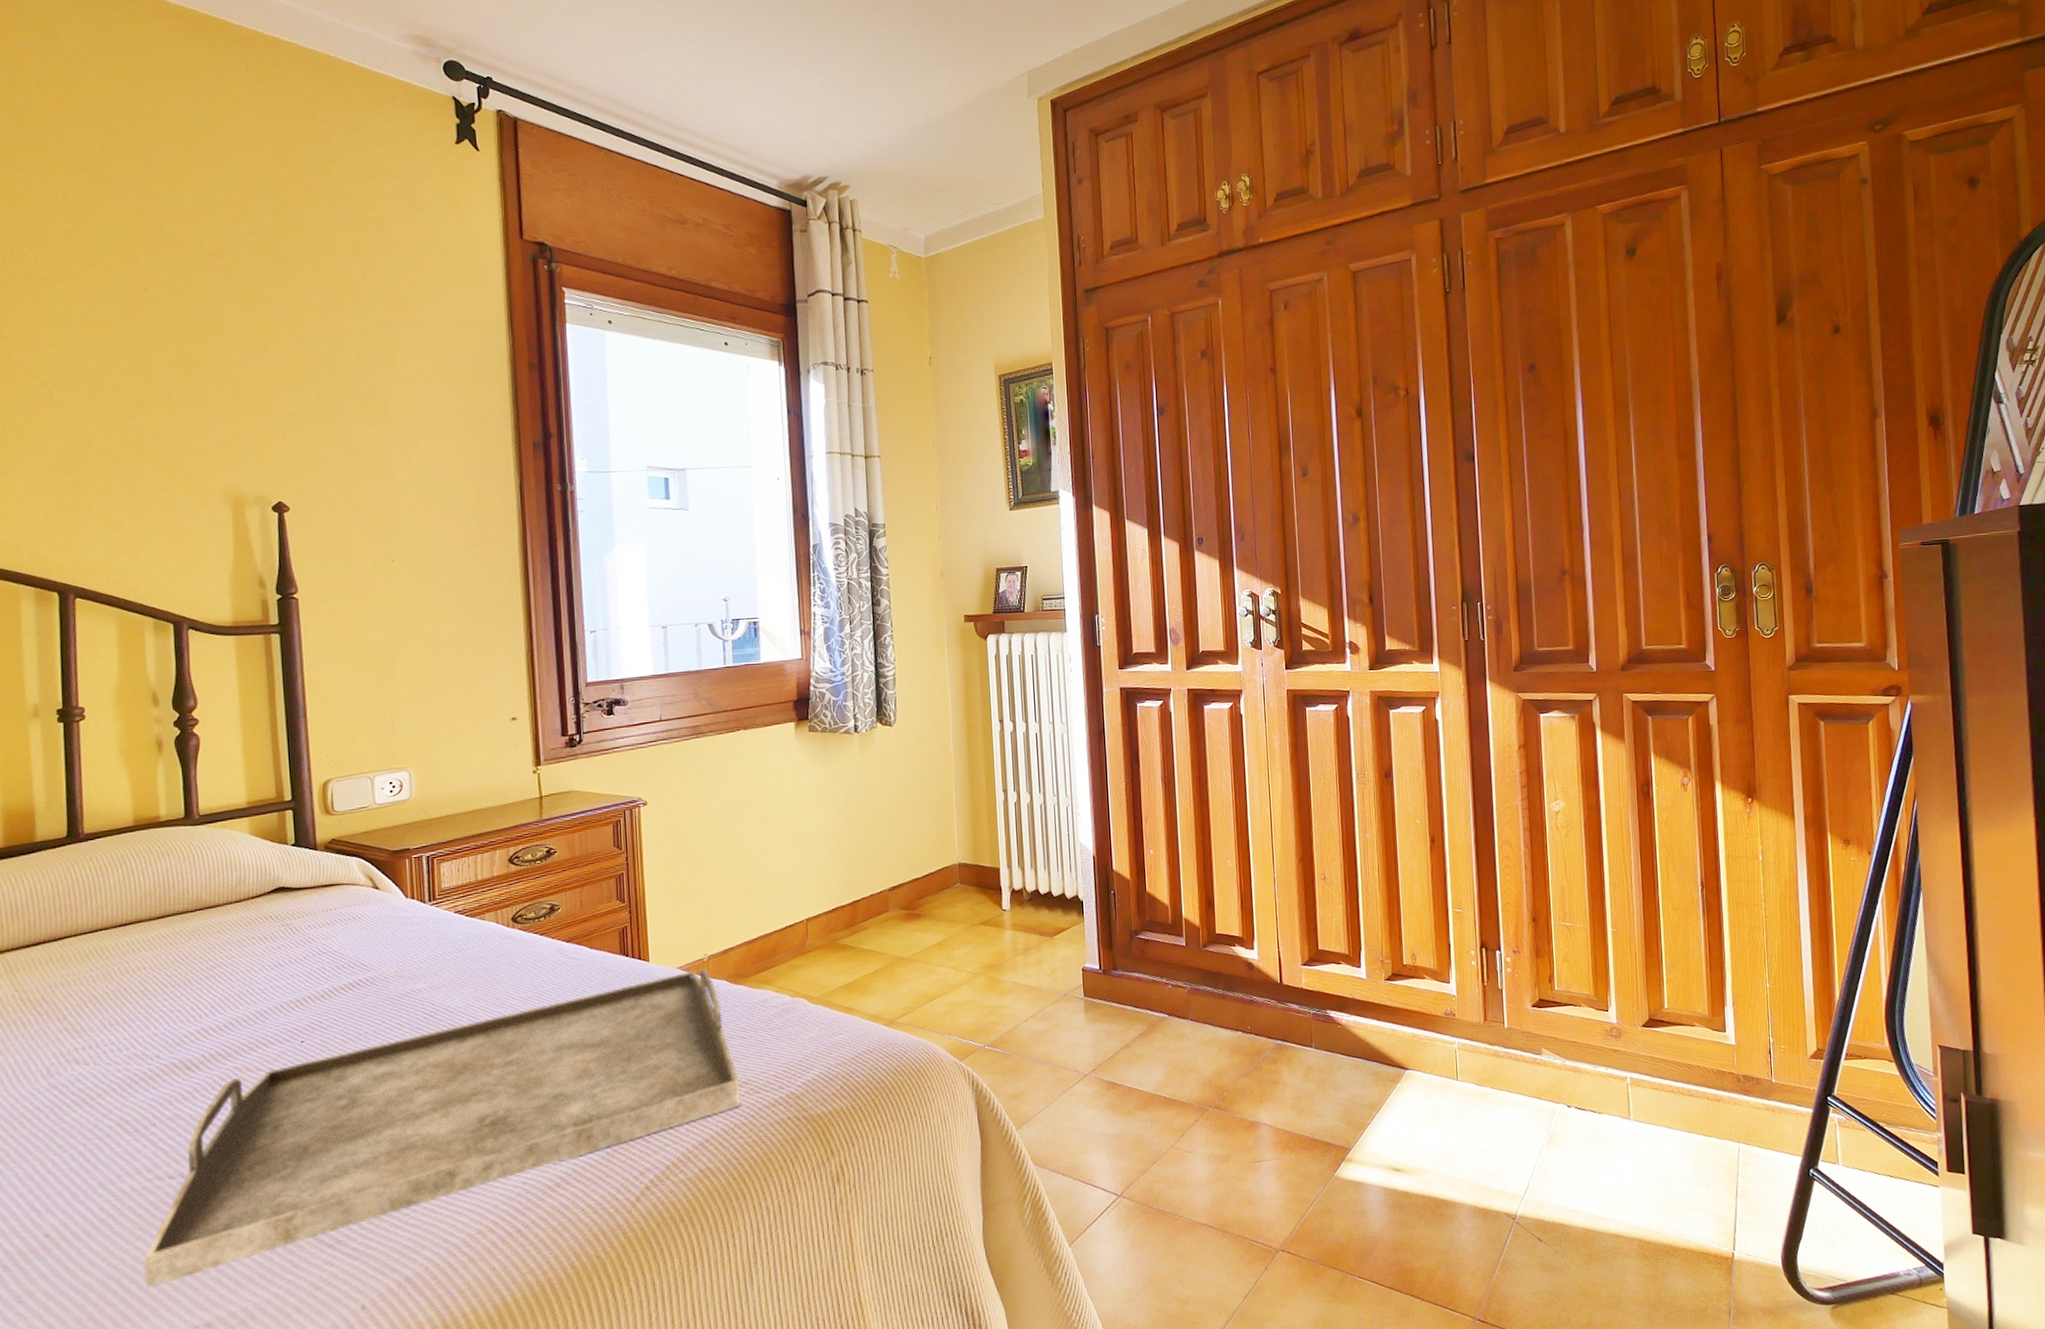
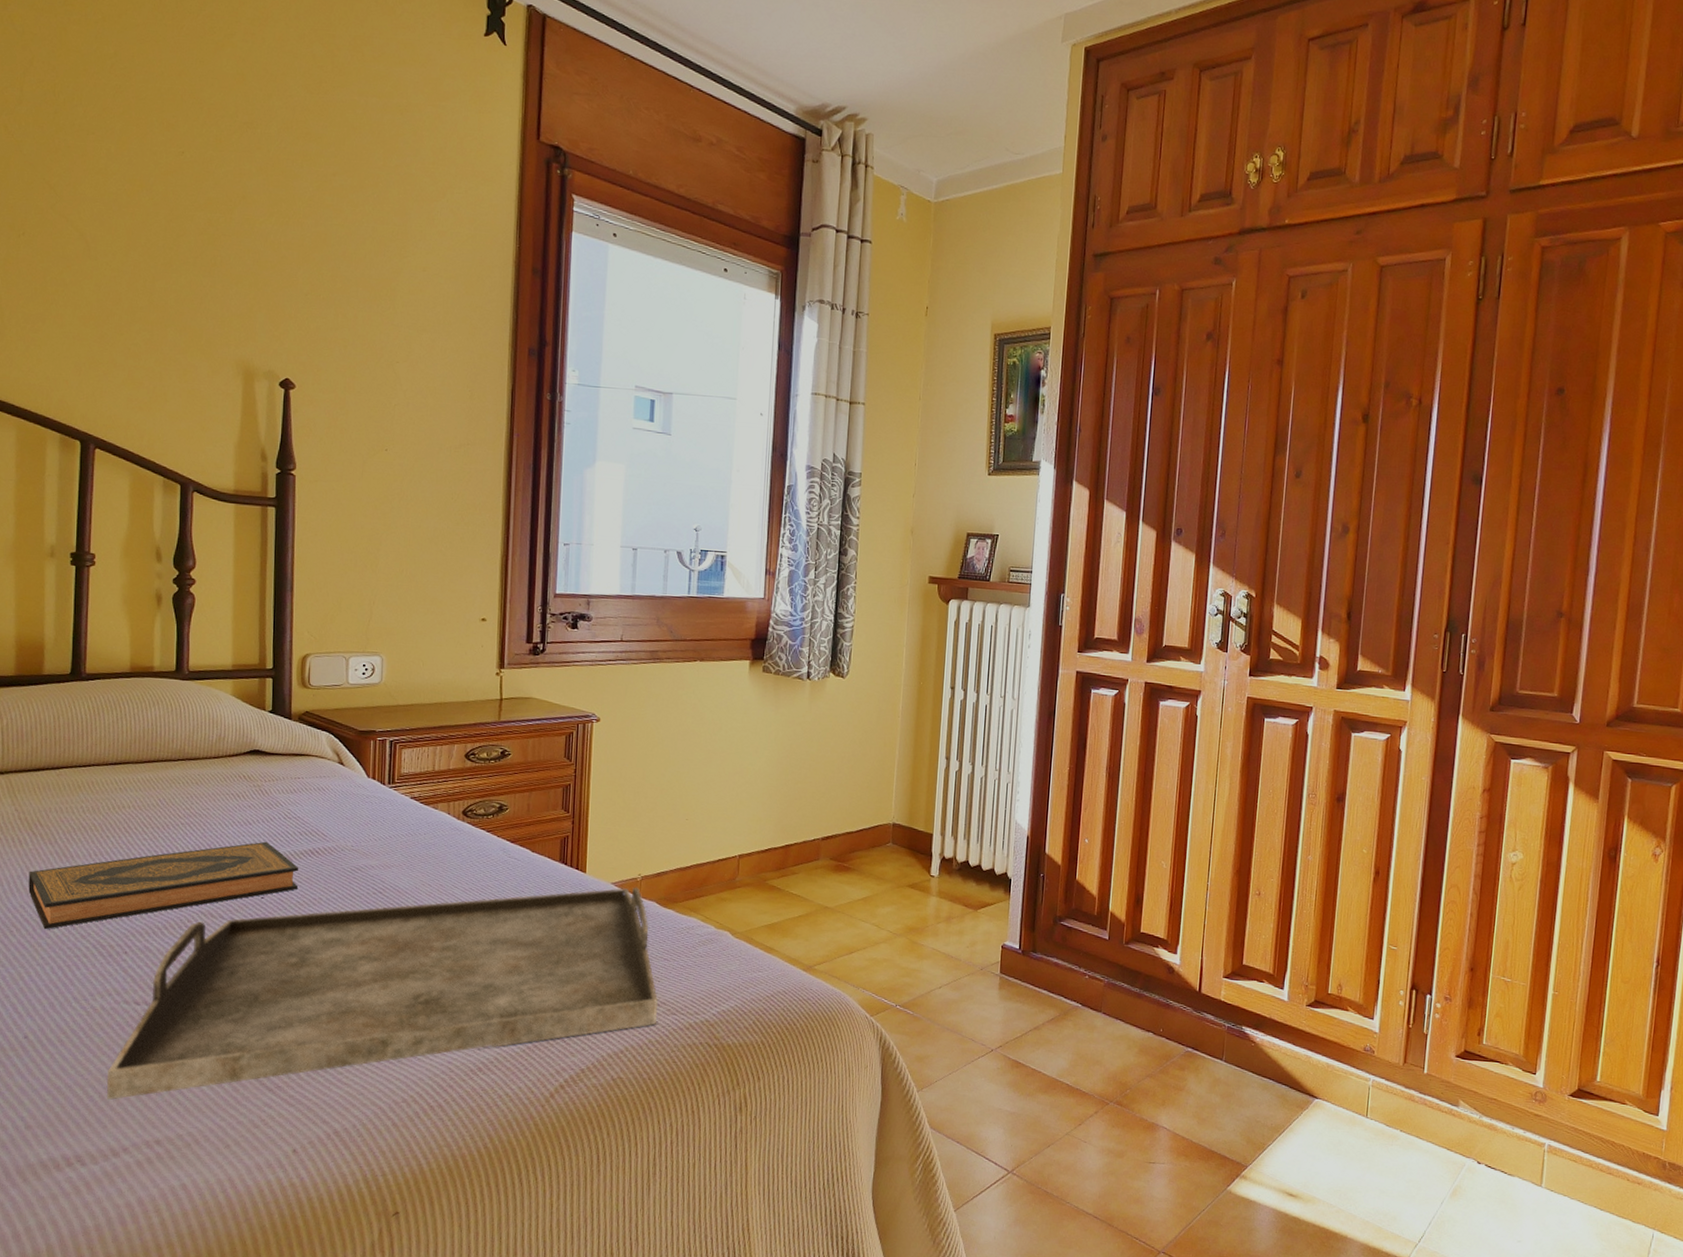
hardback book: none [36,981,342,1115] -> present [28,841,299,930]

